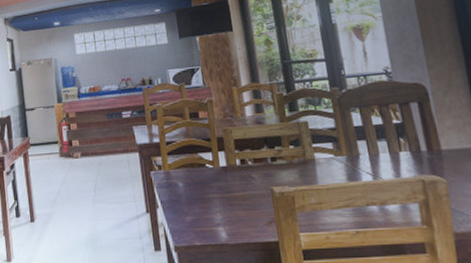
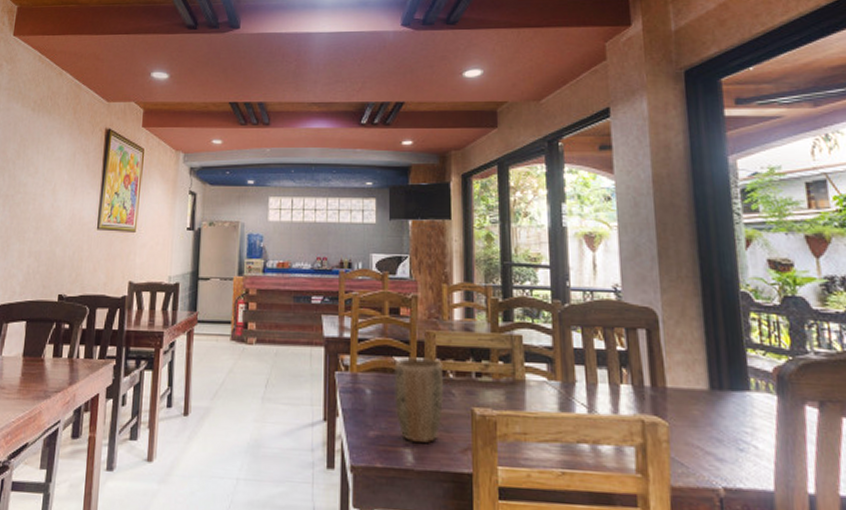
plant pot: none [200,151,247,221] -> present [394,357,445,443]

